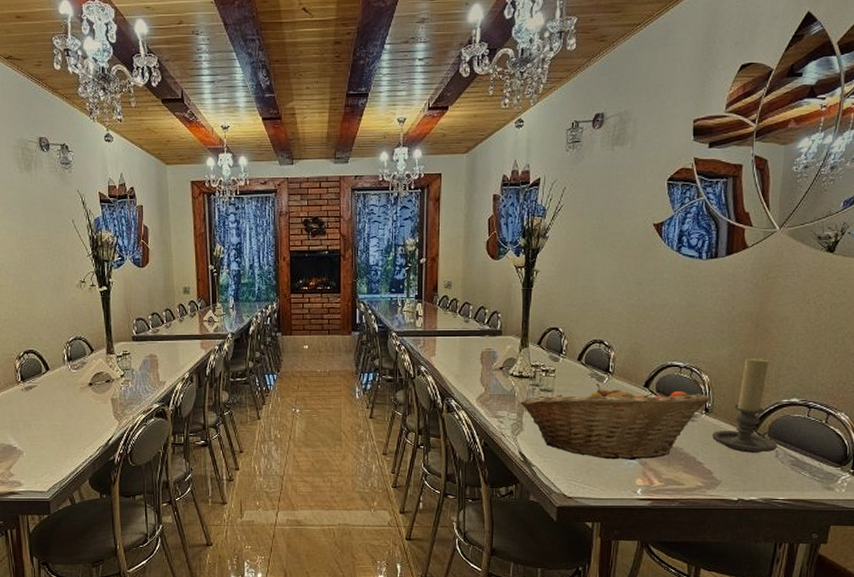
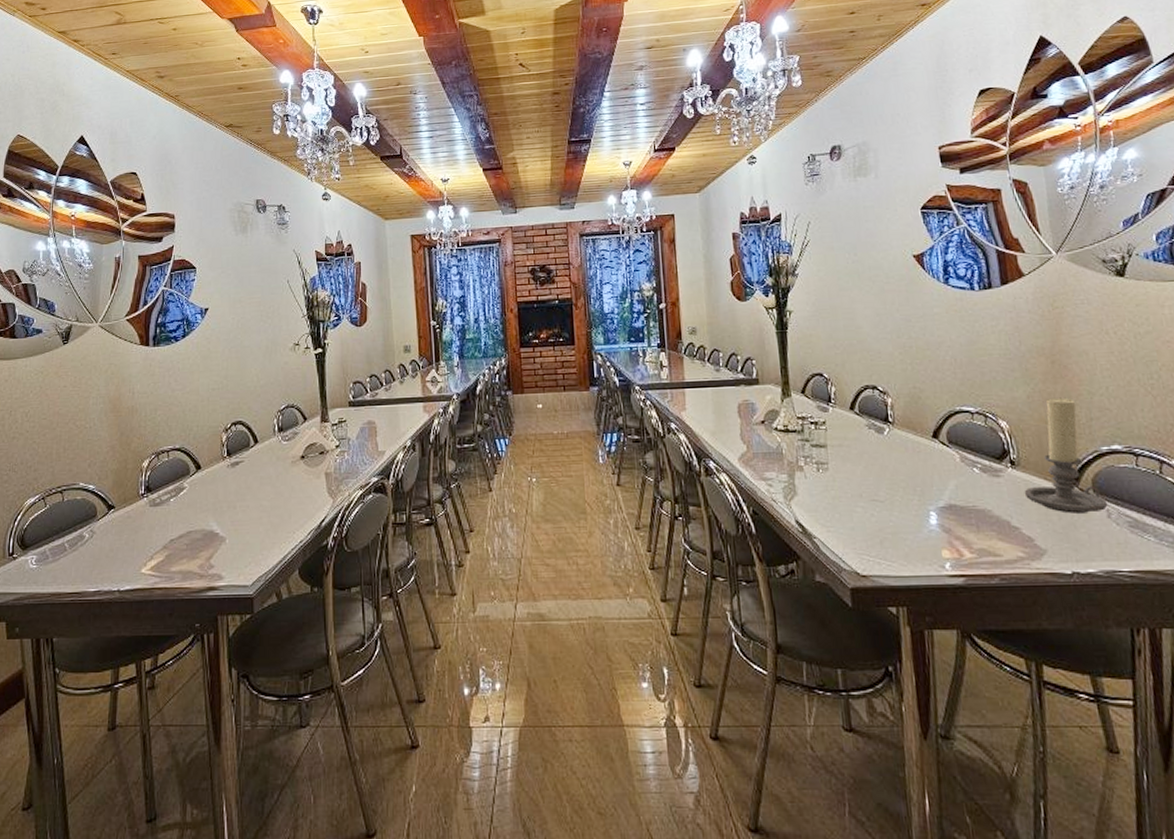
fruit basket: present [520,383,711,461] -> none [790,435,1015,528]

